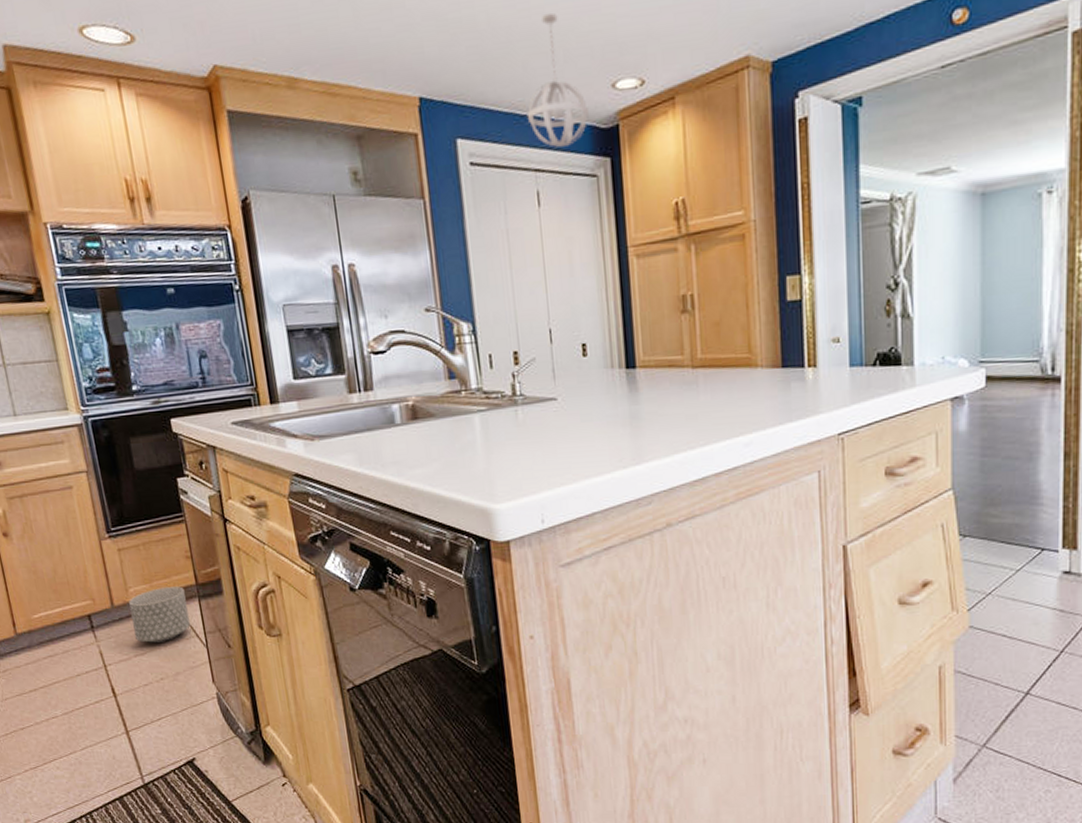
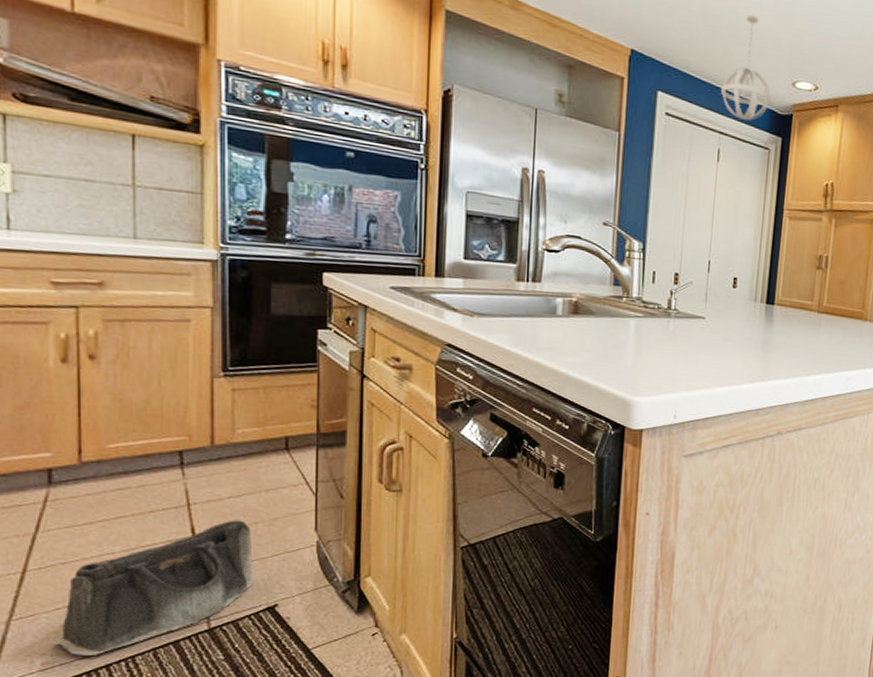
saddlebag: none [29,677,171,813] -> present [53,520,253,655]
planter: present [129,586,191,644] -> none [233,432,302,488]

